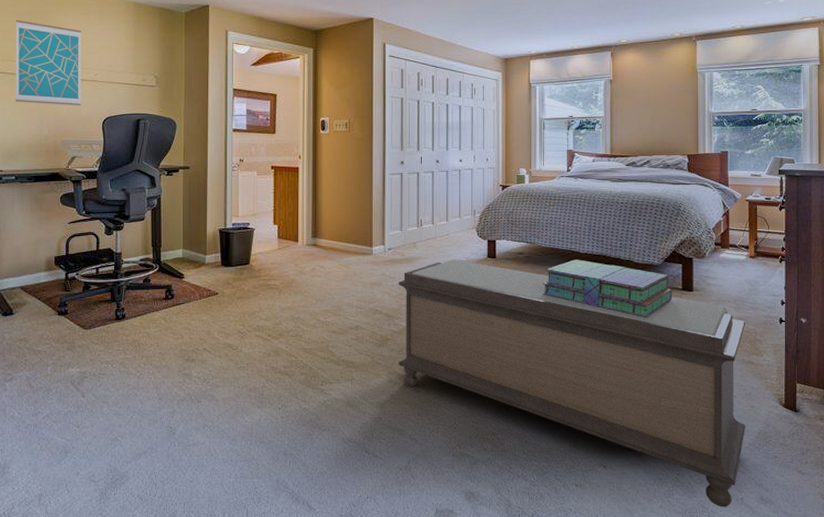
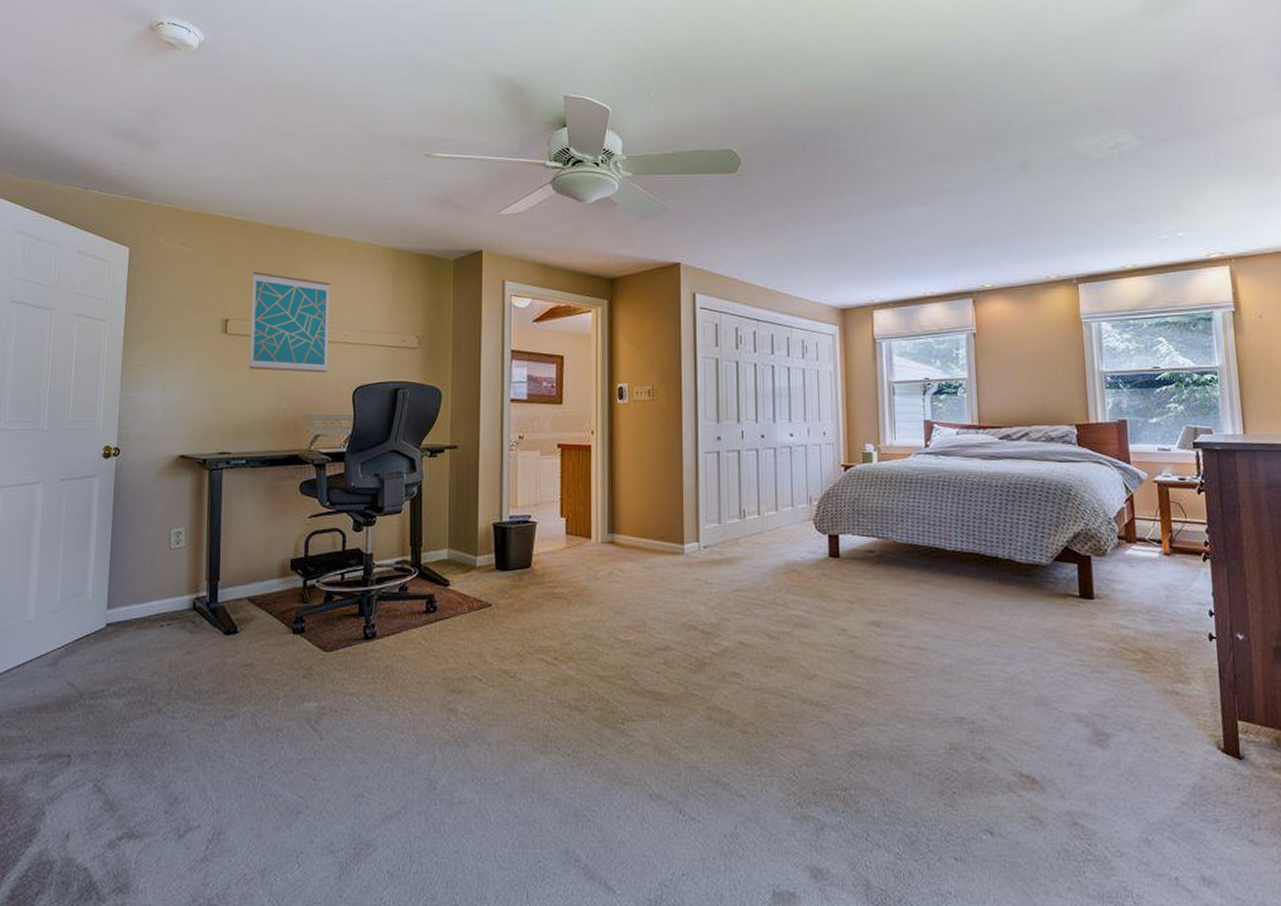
bench: present [398,259,746,507] -> none [717,560,1175,890]
stack of books: present [542,259,672,318] -> none [900,558,1067,634]

